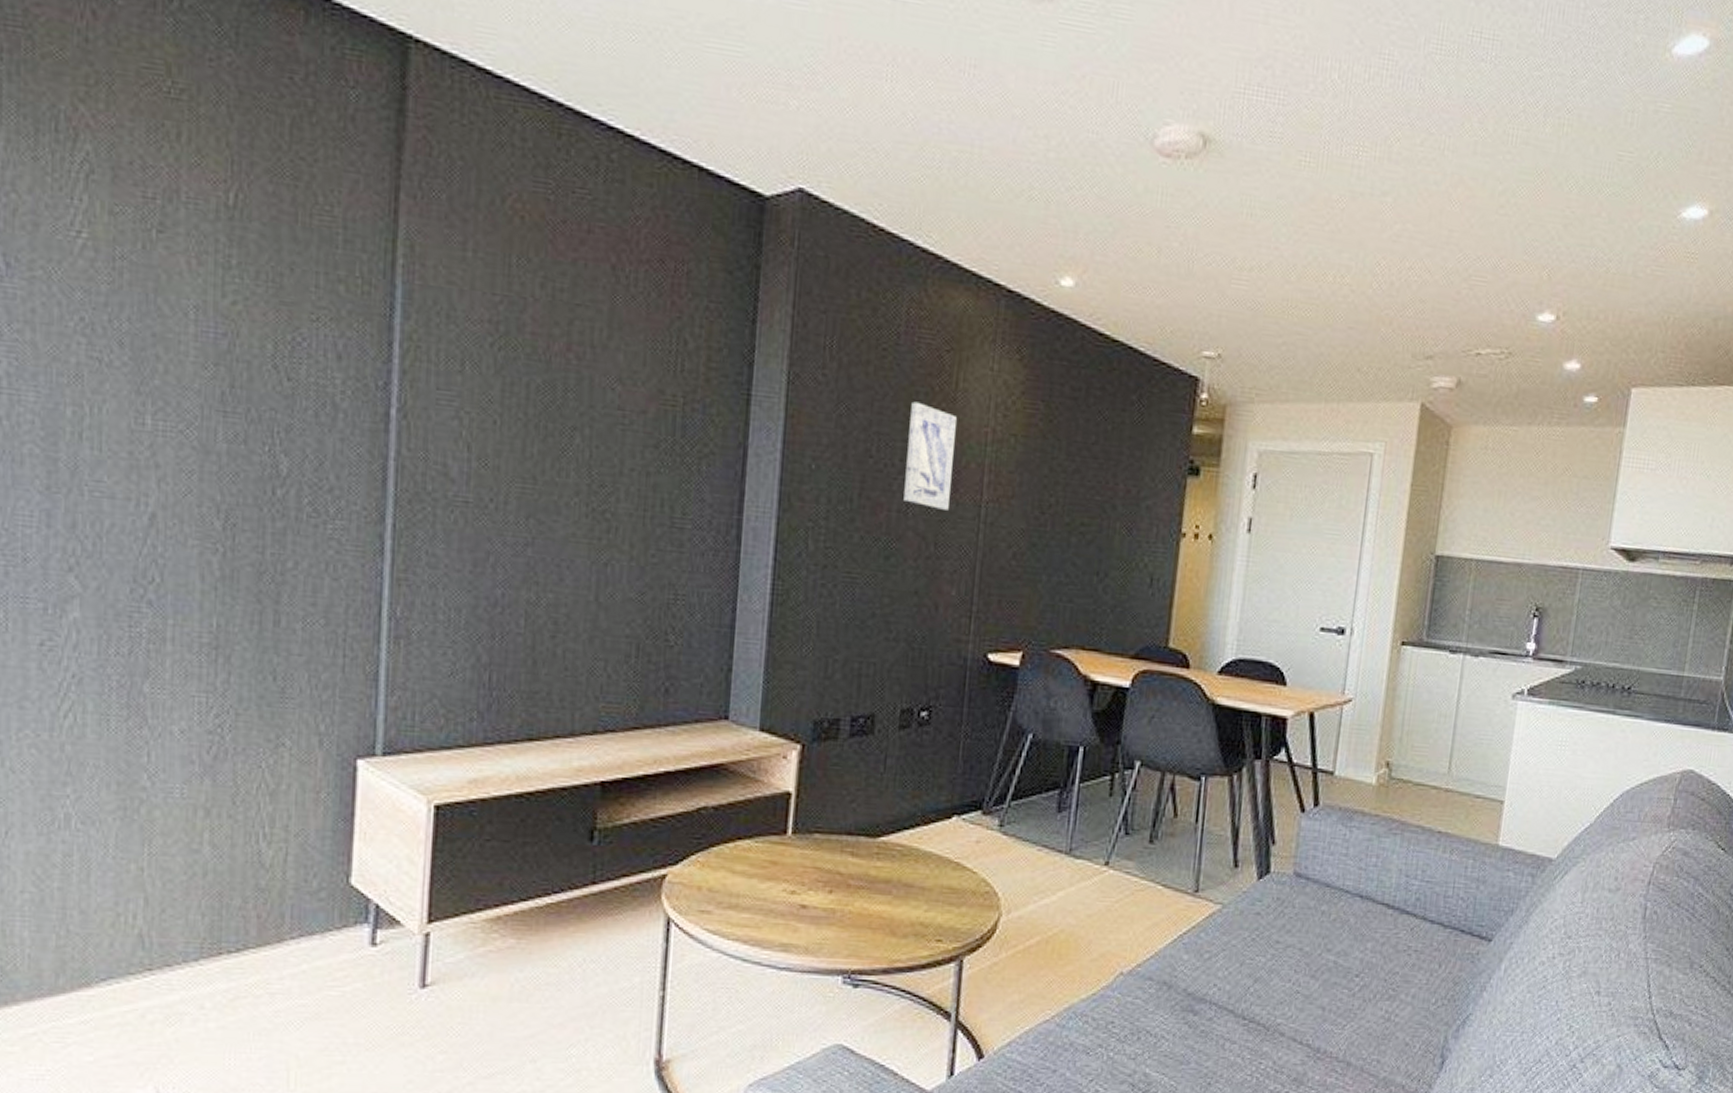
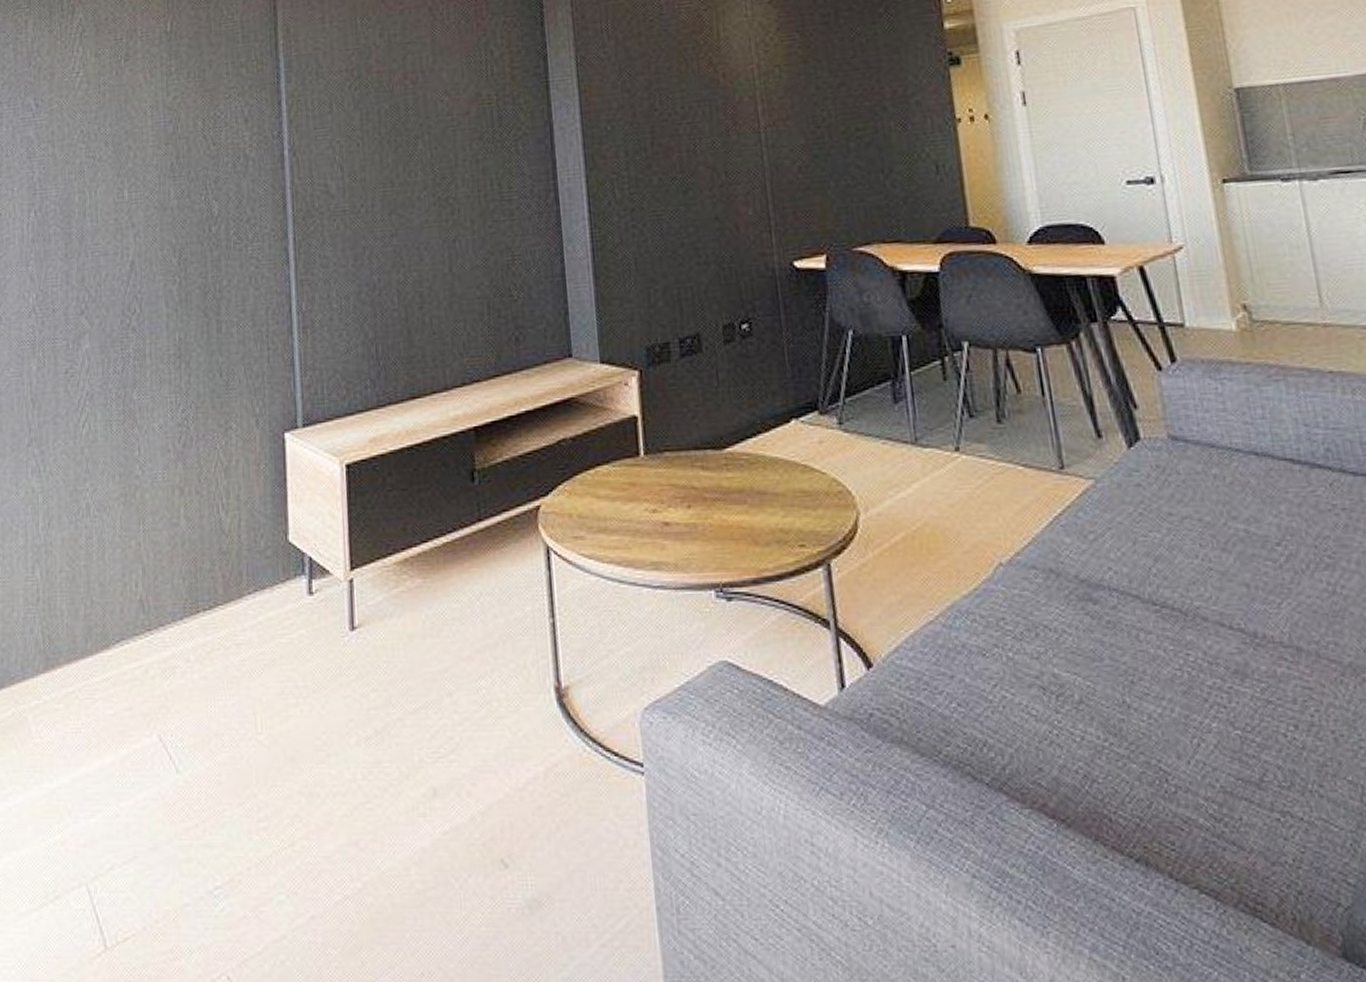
wall art: present [903,401,957,510] -> none [682,56,732,143]

